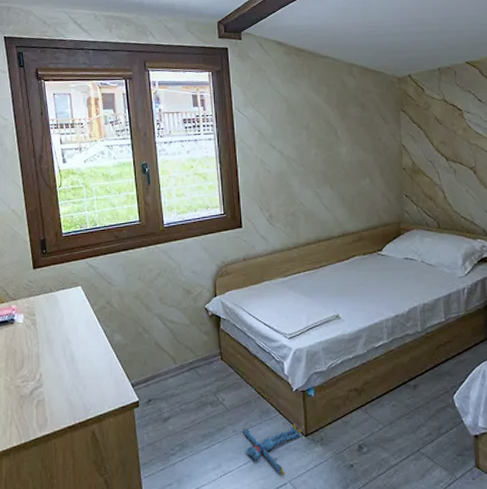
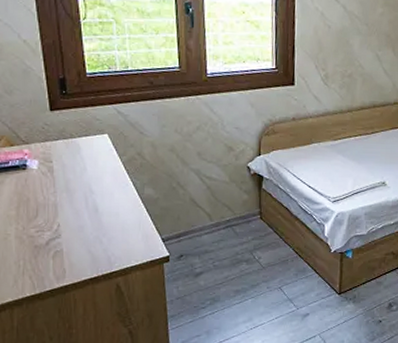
plush toy: present [243,423,302,476] -> none [277,282,336,330]

